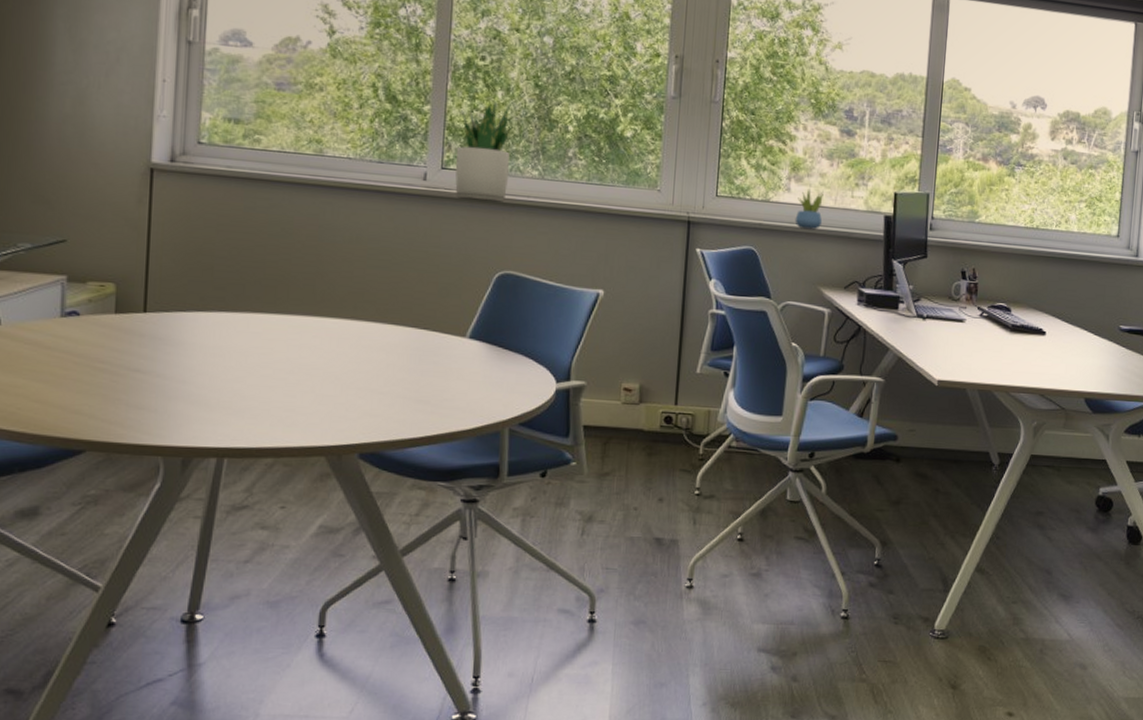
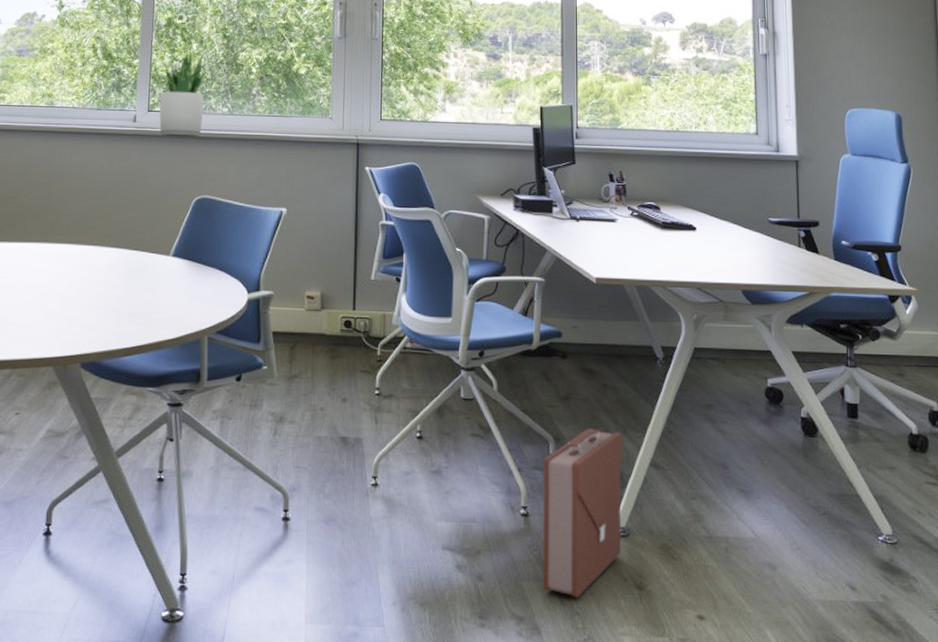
succulent plant: present [795,187,824,230] -> none [451,107,477,145]
briefcase: none [857,533,951,697] -> present [542,428,623,598]

